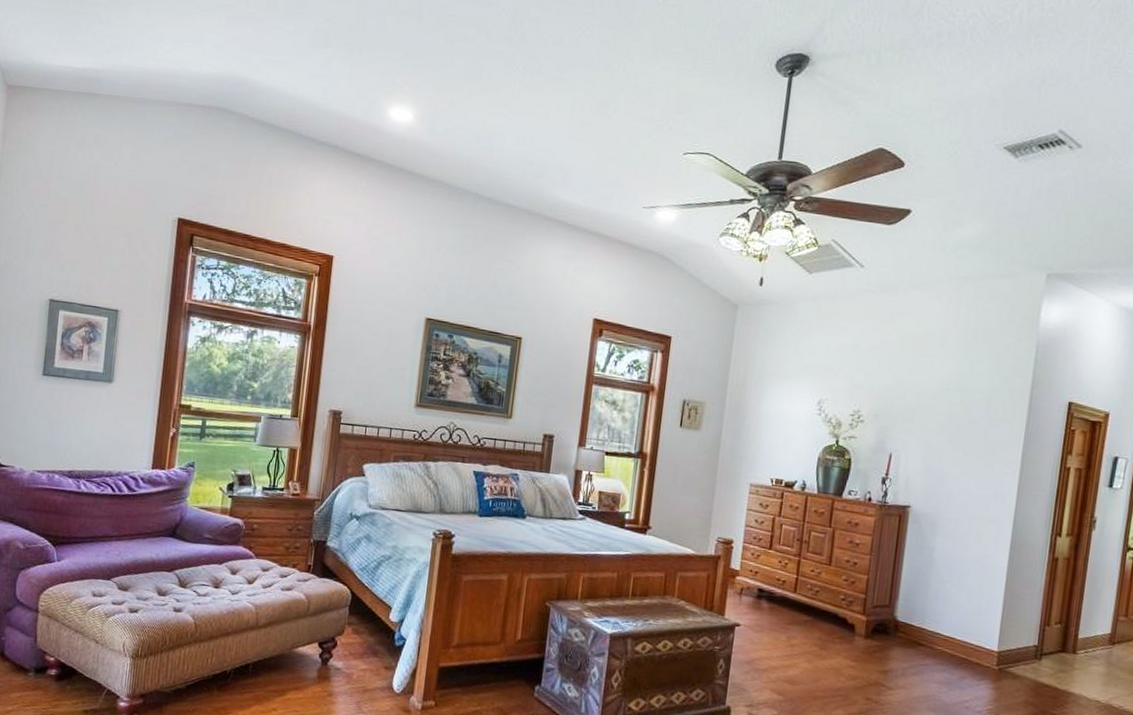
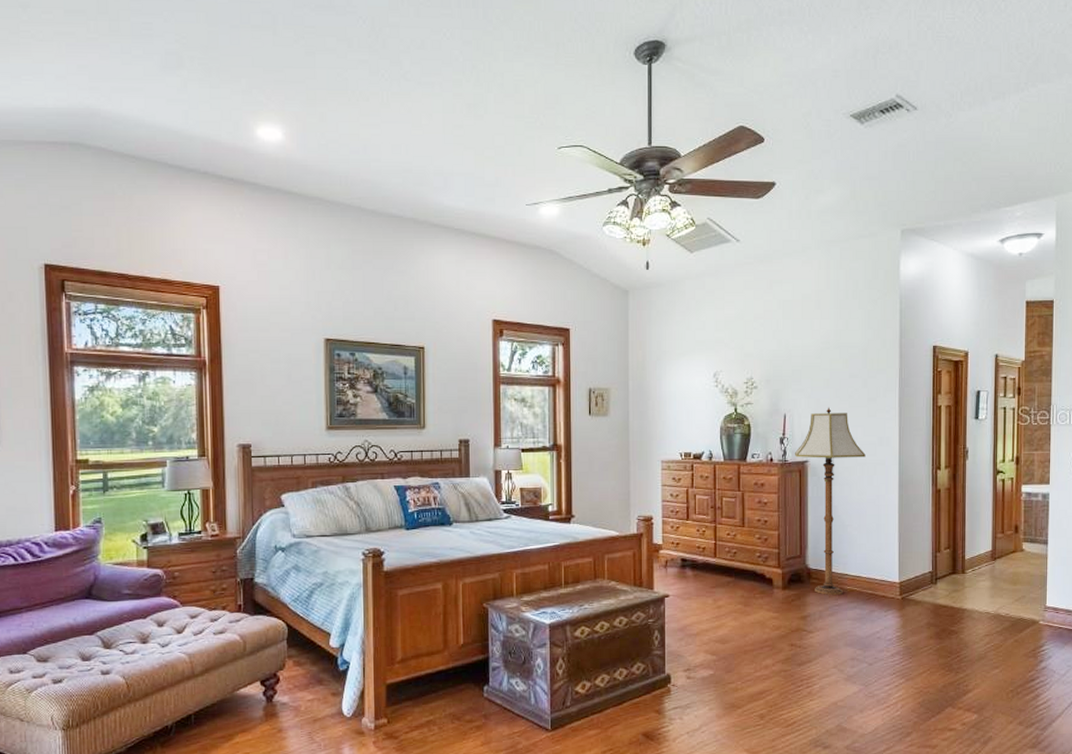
floor lamp: none [895,452,977,655] -> present [794,407,866,596]

